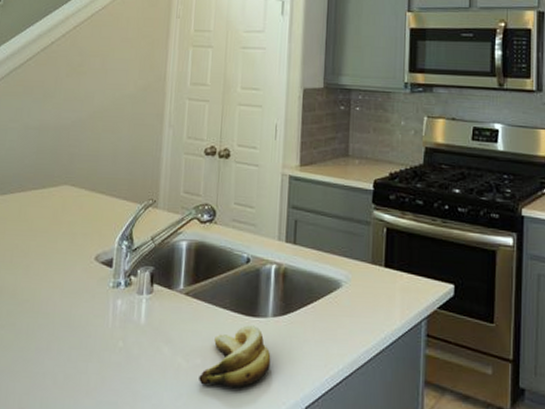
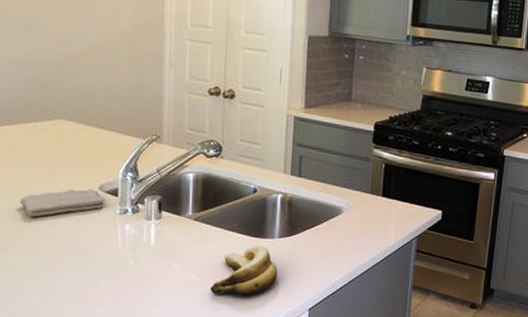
washcloth: none [21,259,101,291] -> present [19,188,106,217]

